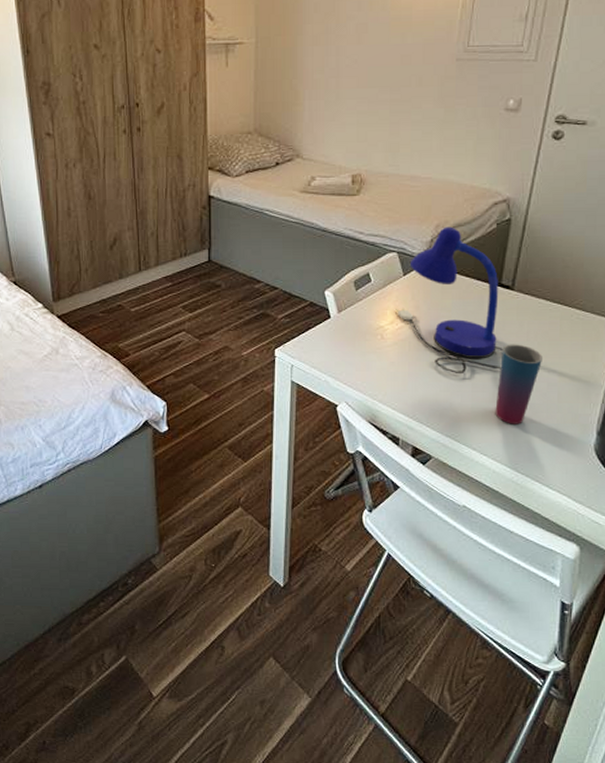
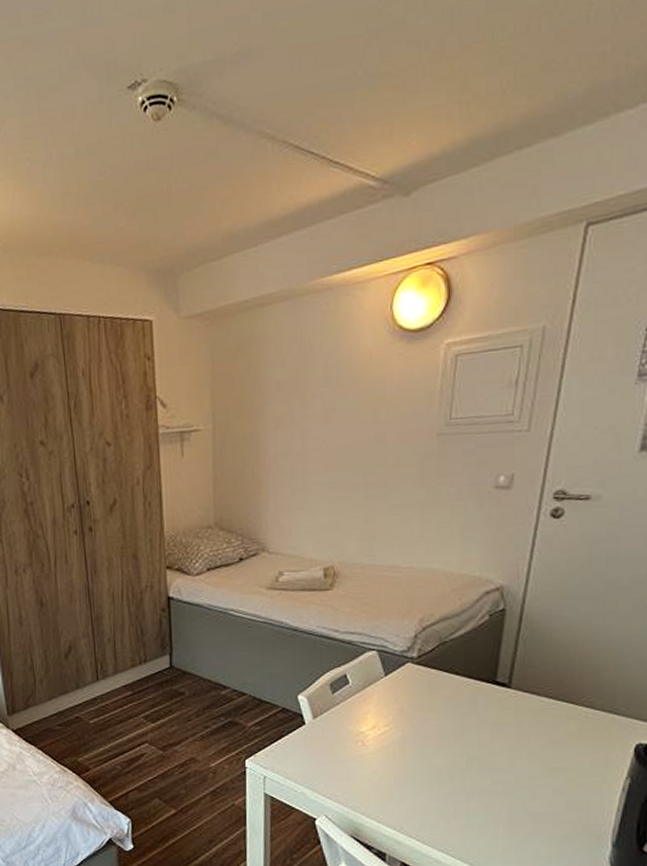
desk lamp: present [395,226,503,375] -> none [377,620,501,783]
cup: present [495,344,542,425] -> none [493,747,546,837]

